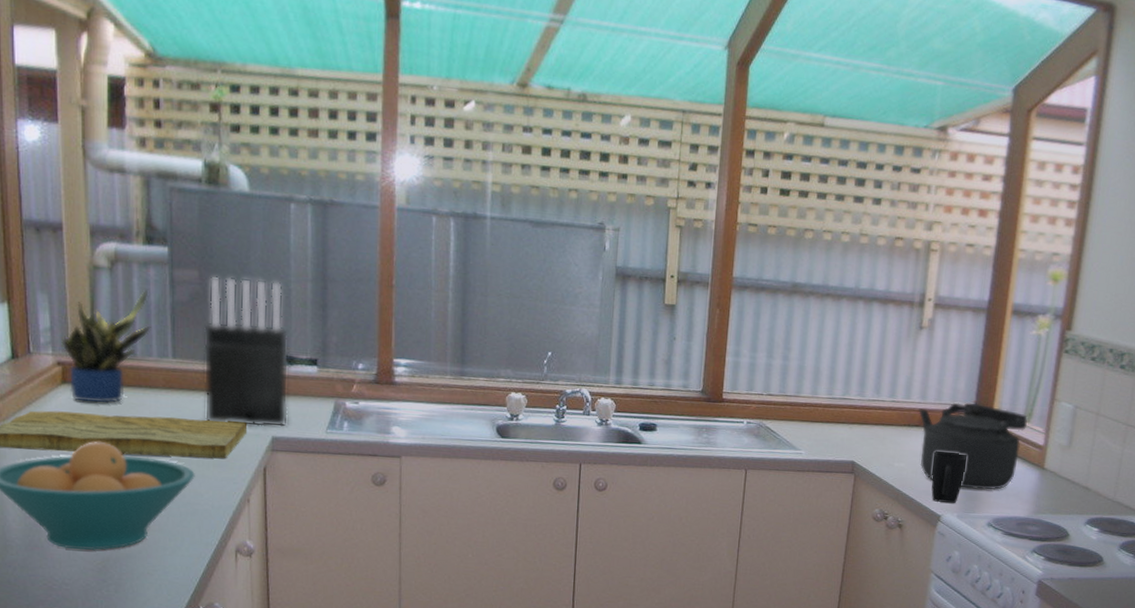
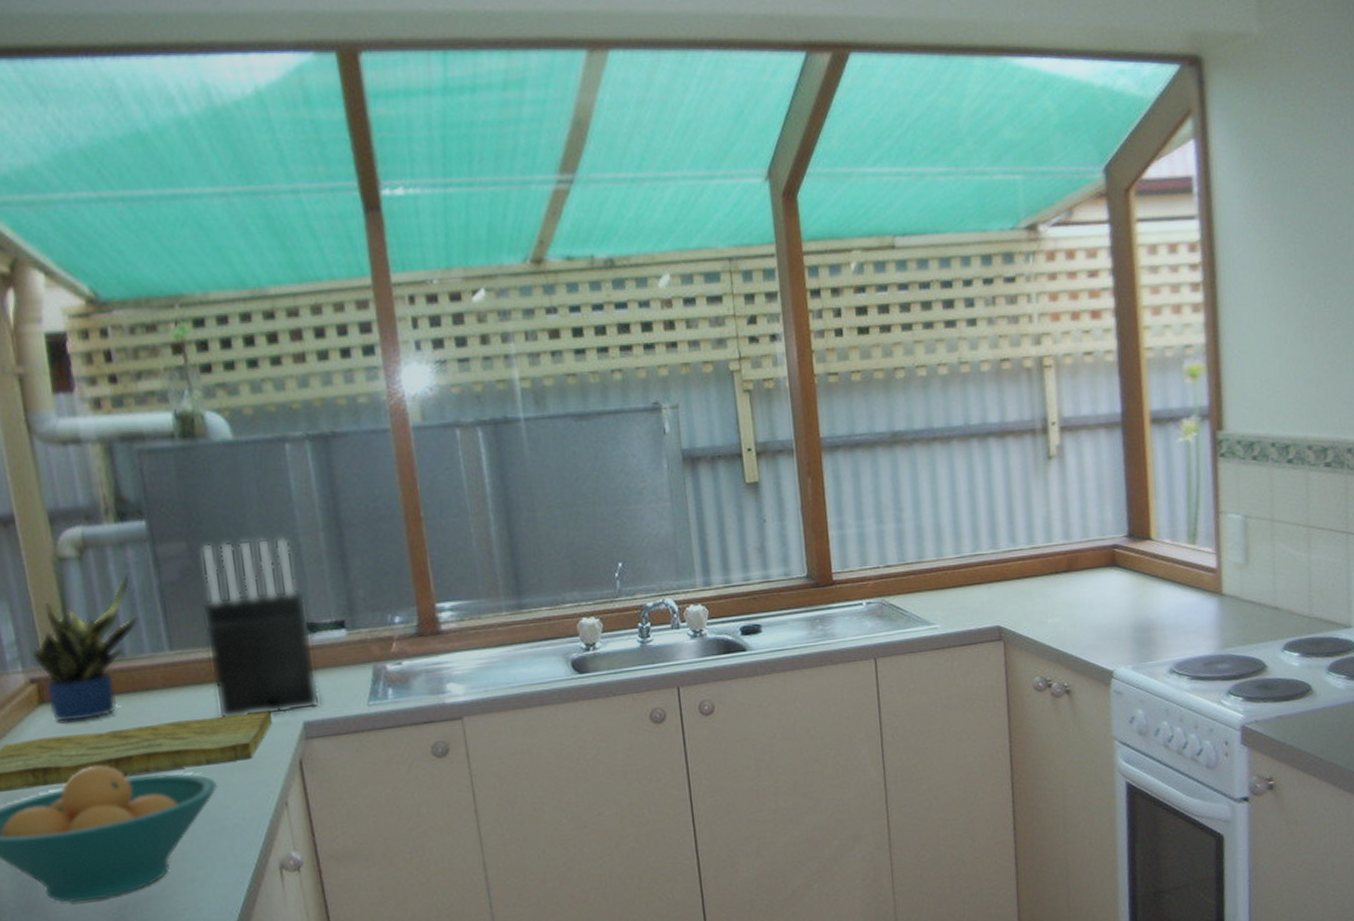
kettle: present [918,402,1028,490] -> none [1064,533,1193,634]
mug: present [931,450,968,504] -> none [1091,594,1132,656]

